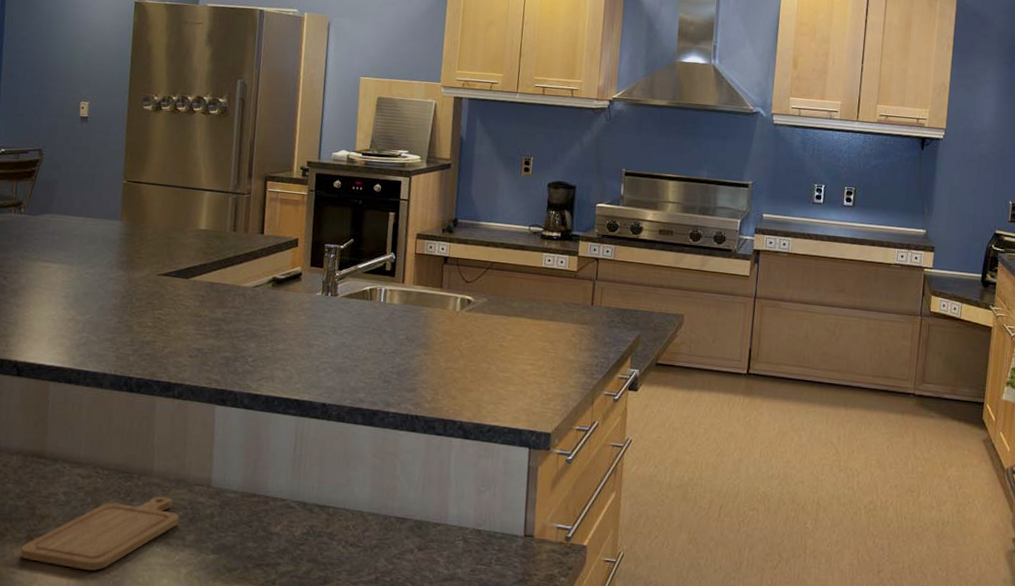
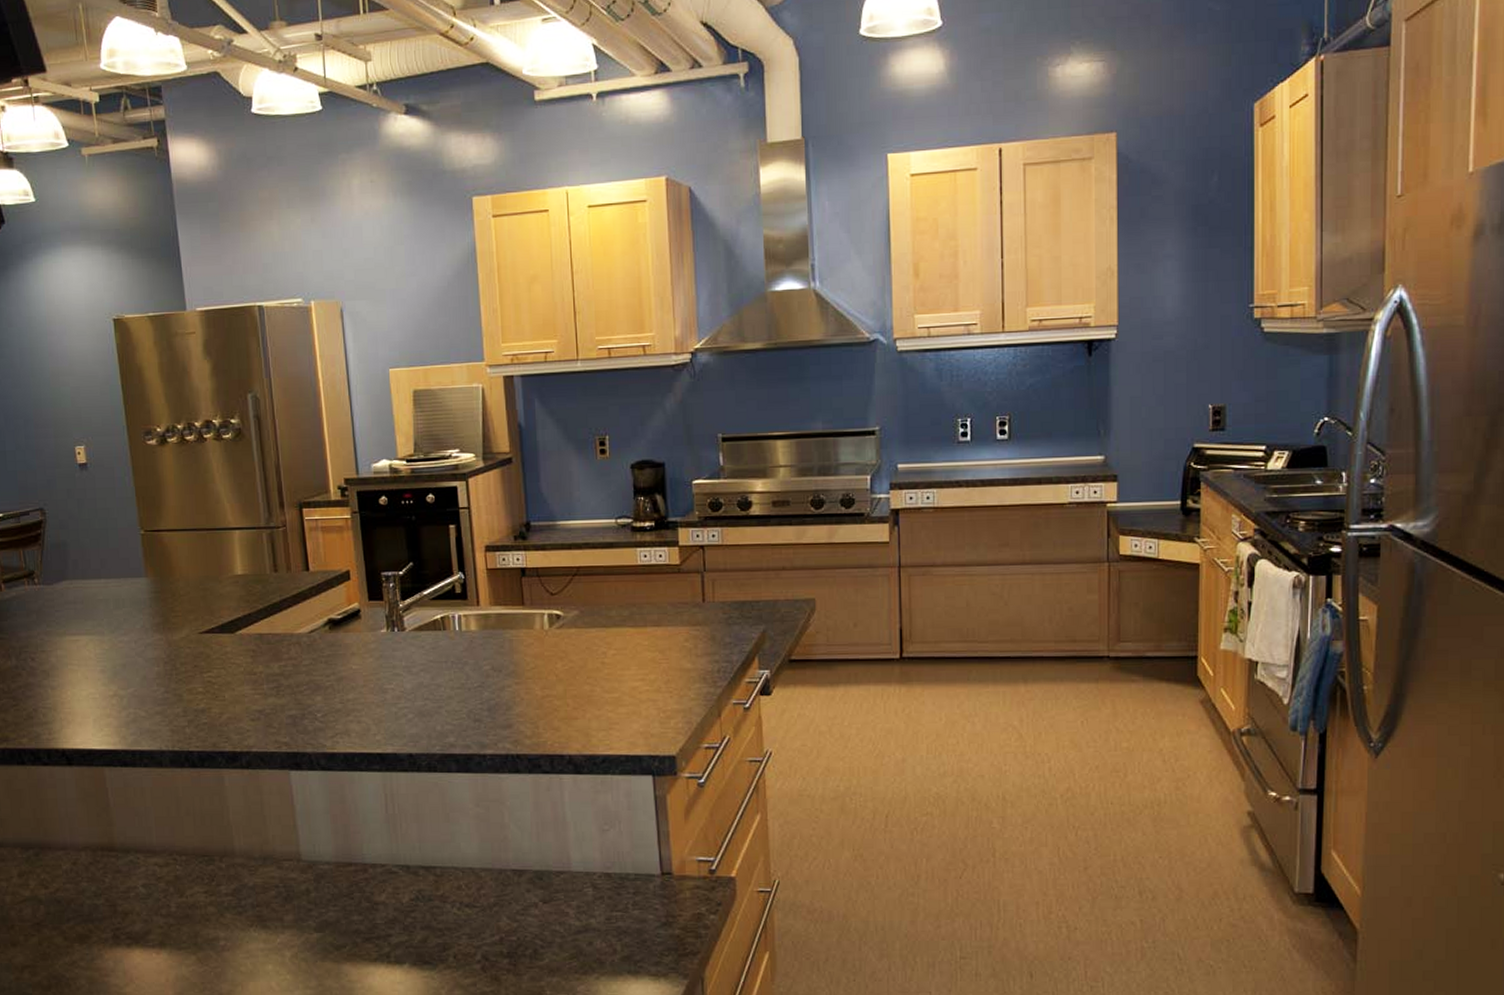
chopping board: present [20,496,179,571] -> none [108,877,273,965]

